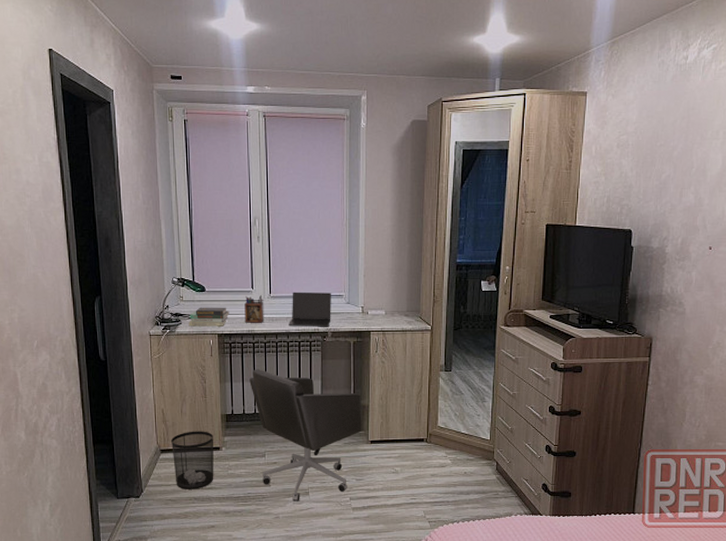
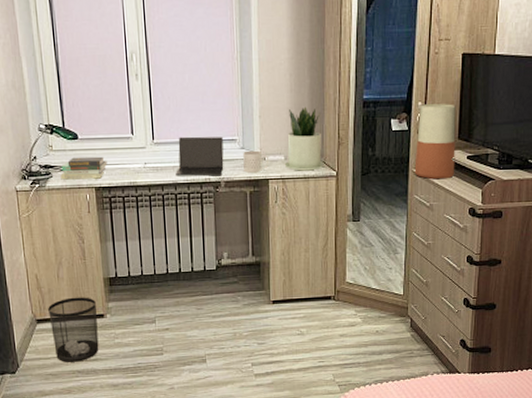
desk organizer: present [244,295,264,323] -> none [124,142,148,174]
office chair: present [249,369,362,502] -> none [134,225,263,370]
mug: none [349,305,371,325] -> present [243,150,268,173]
planter: none [385,268,420,325] -> present [284,106,324,171]
vase: none [502,268,540,336] -> present [414,104,456,180]

